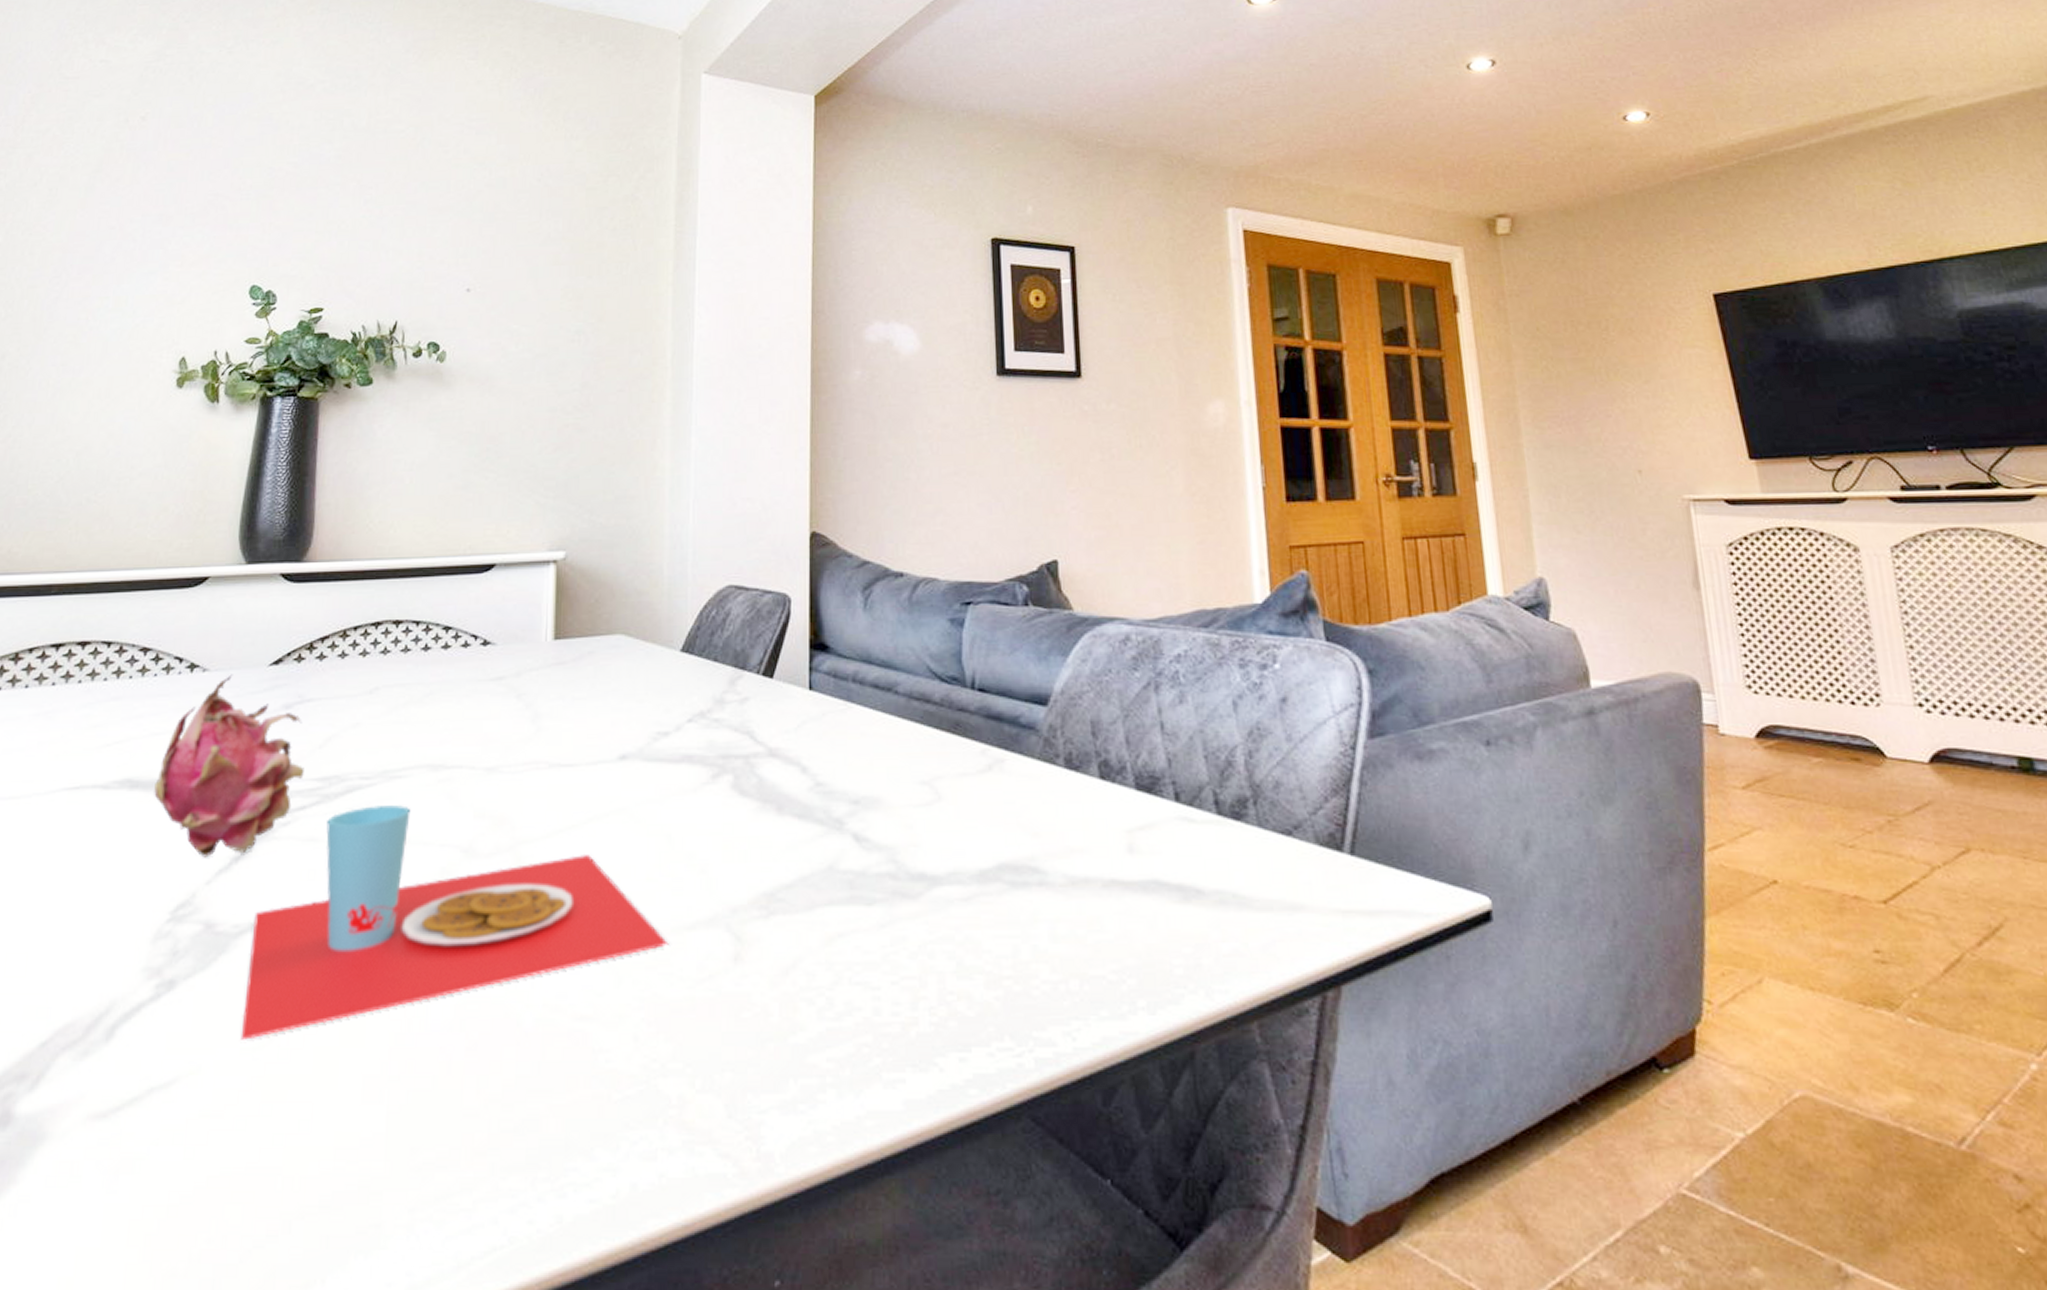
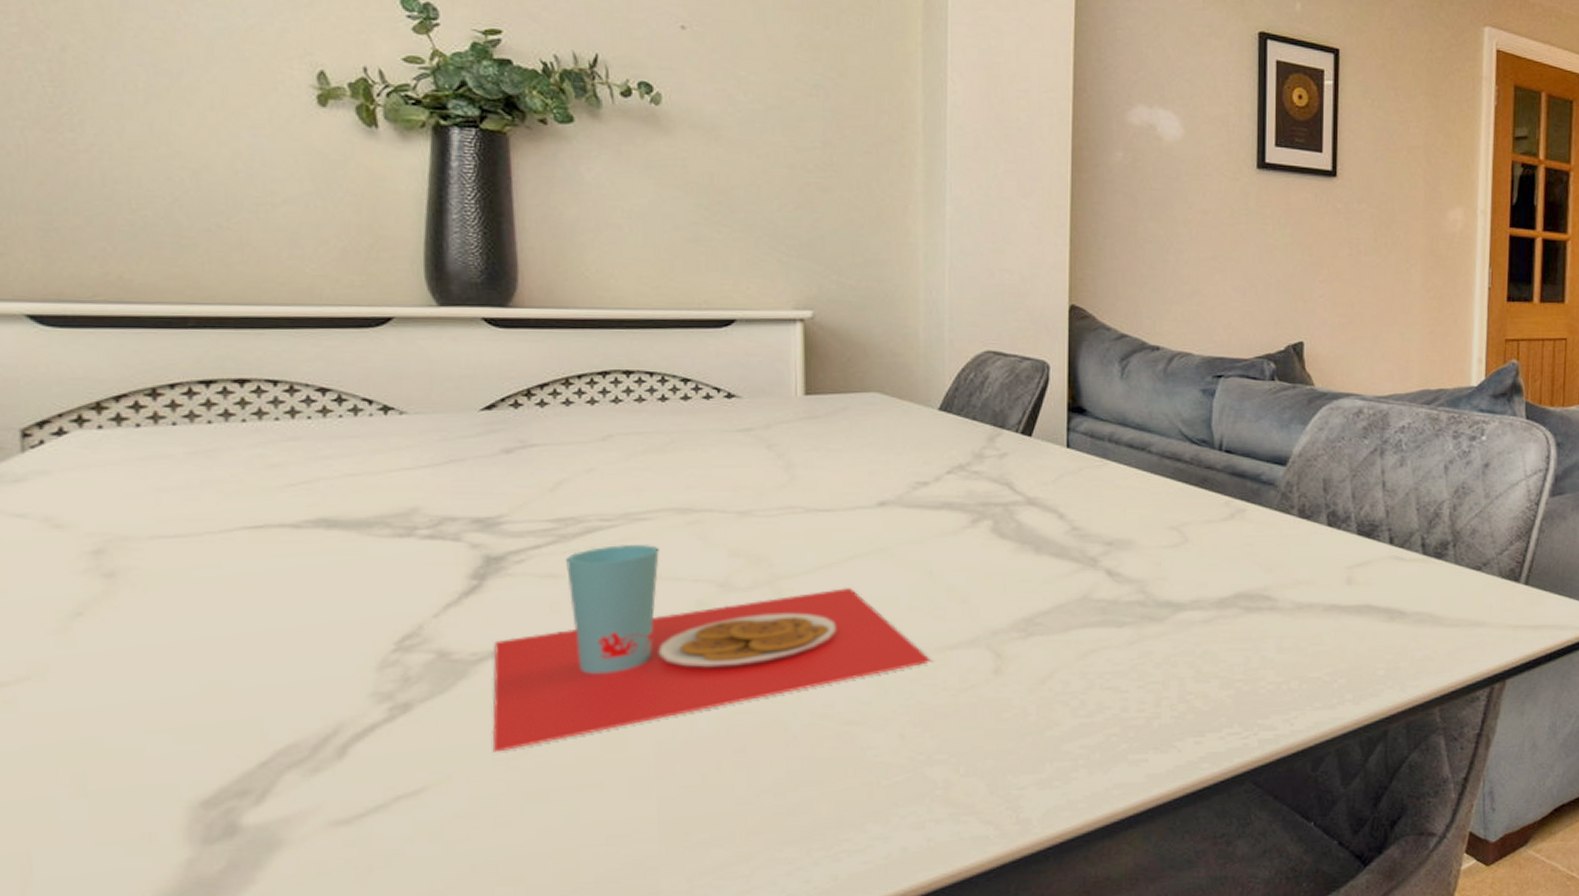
fruit: present [154,674,304,858] -> none [357,418,535,593]

